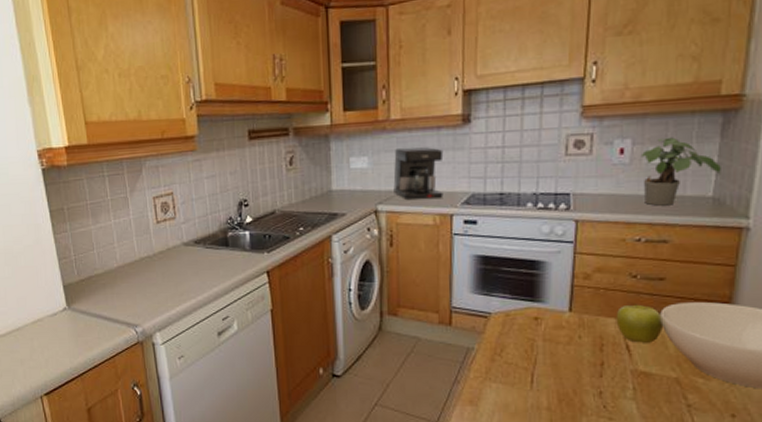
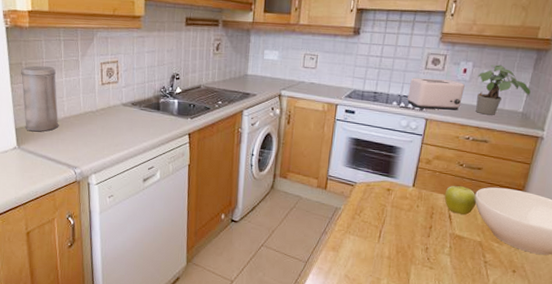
canister: none [63,209,112,288] -> present [21,66,59,132]
coffee maker: present [393,146,444,201] -> none [295,47,337,91]
toaster: none [546,164,624,207] -> present [407,77,465,110]

